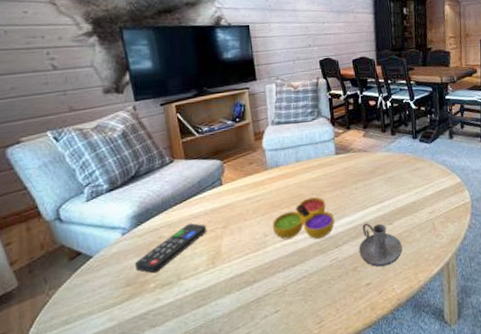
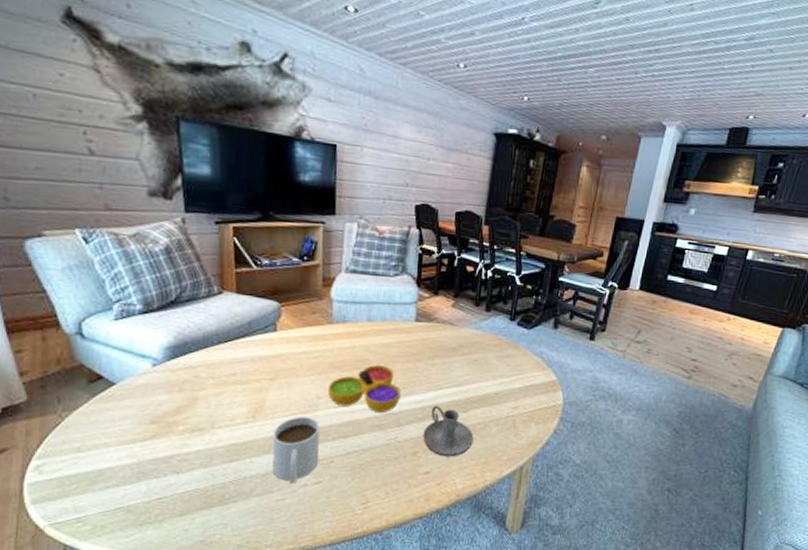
remote control: present [135,223,207,274] -> none [164,368,252,416]
mug: none [231,254,275,317] -> present [272,417,320,483]

